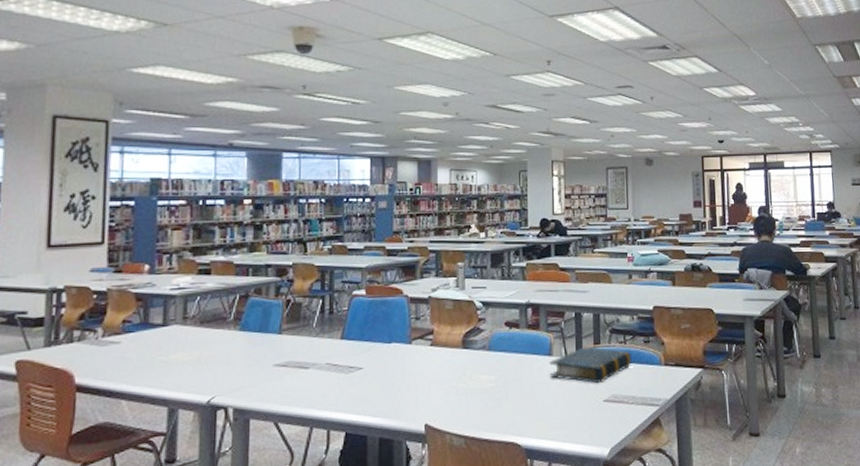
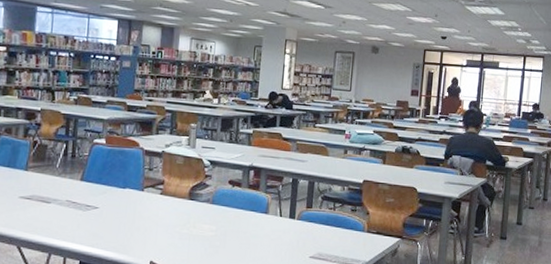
book: present [549,346,632,384] -> none [264,209,339,242]

